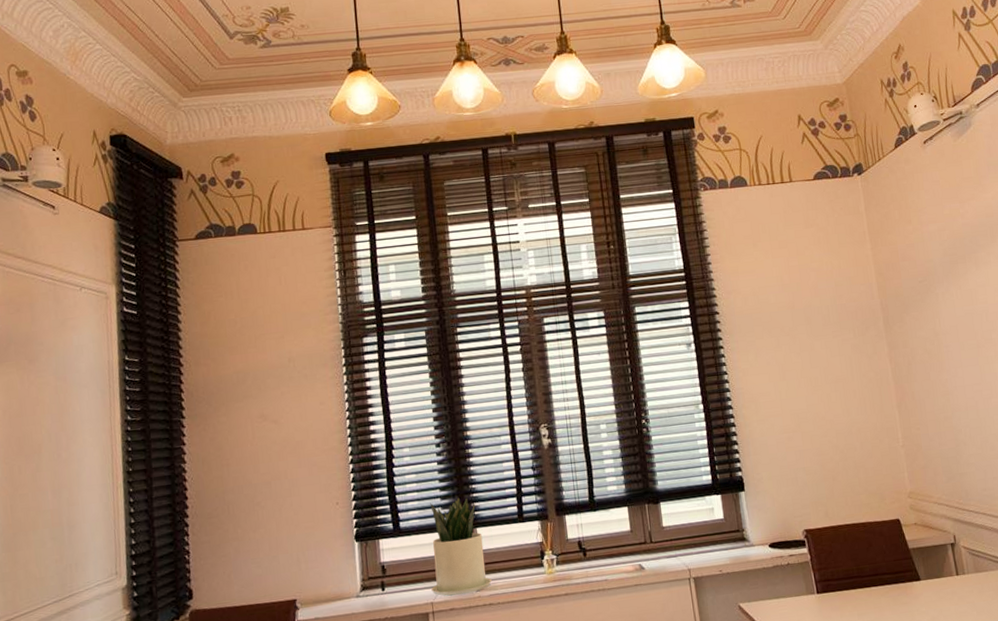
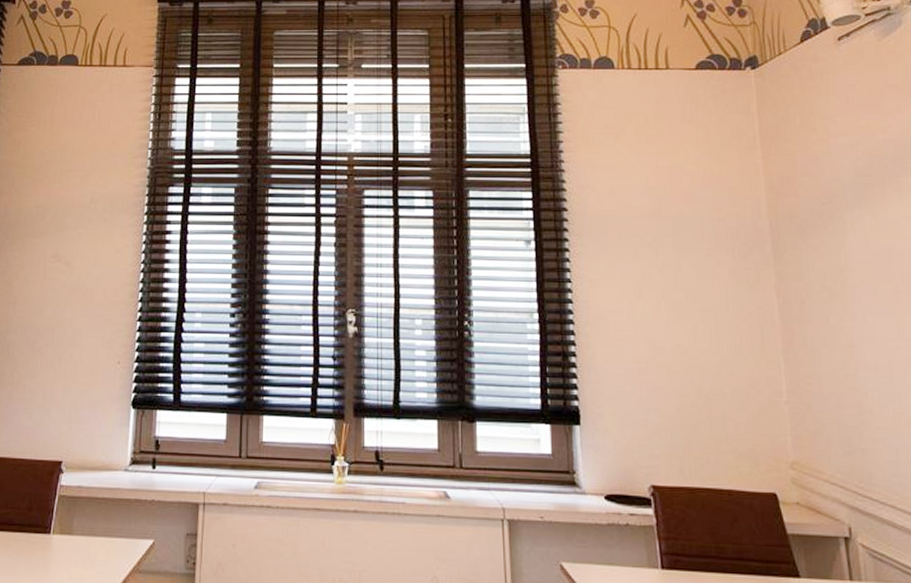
planter: present [430,498,492,596] -> none [205,378,273,489]

